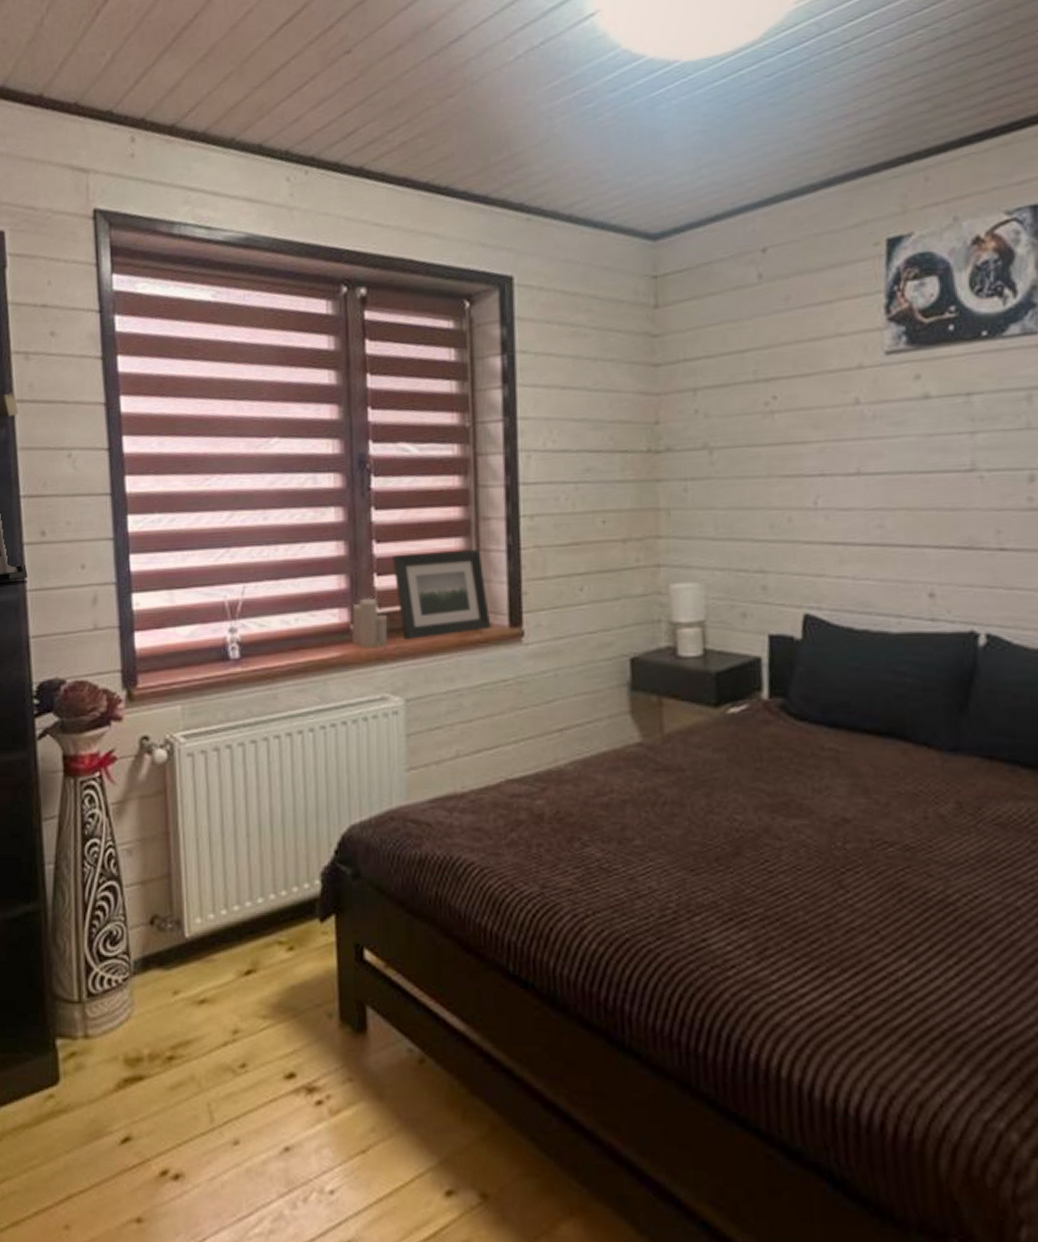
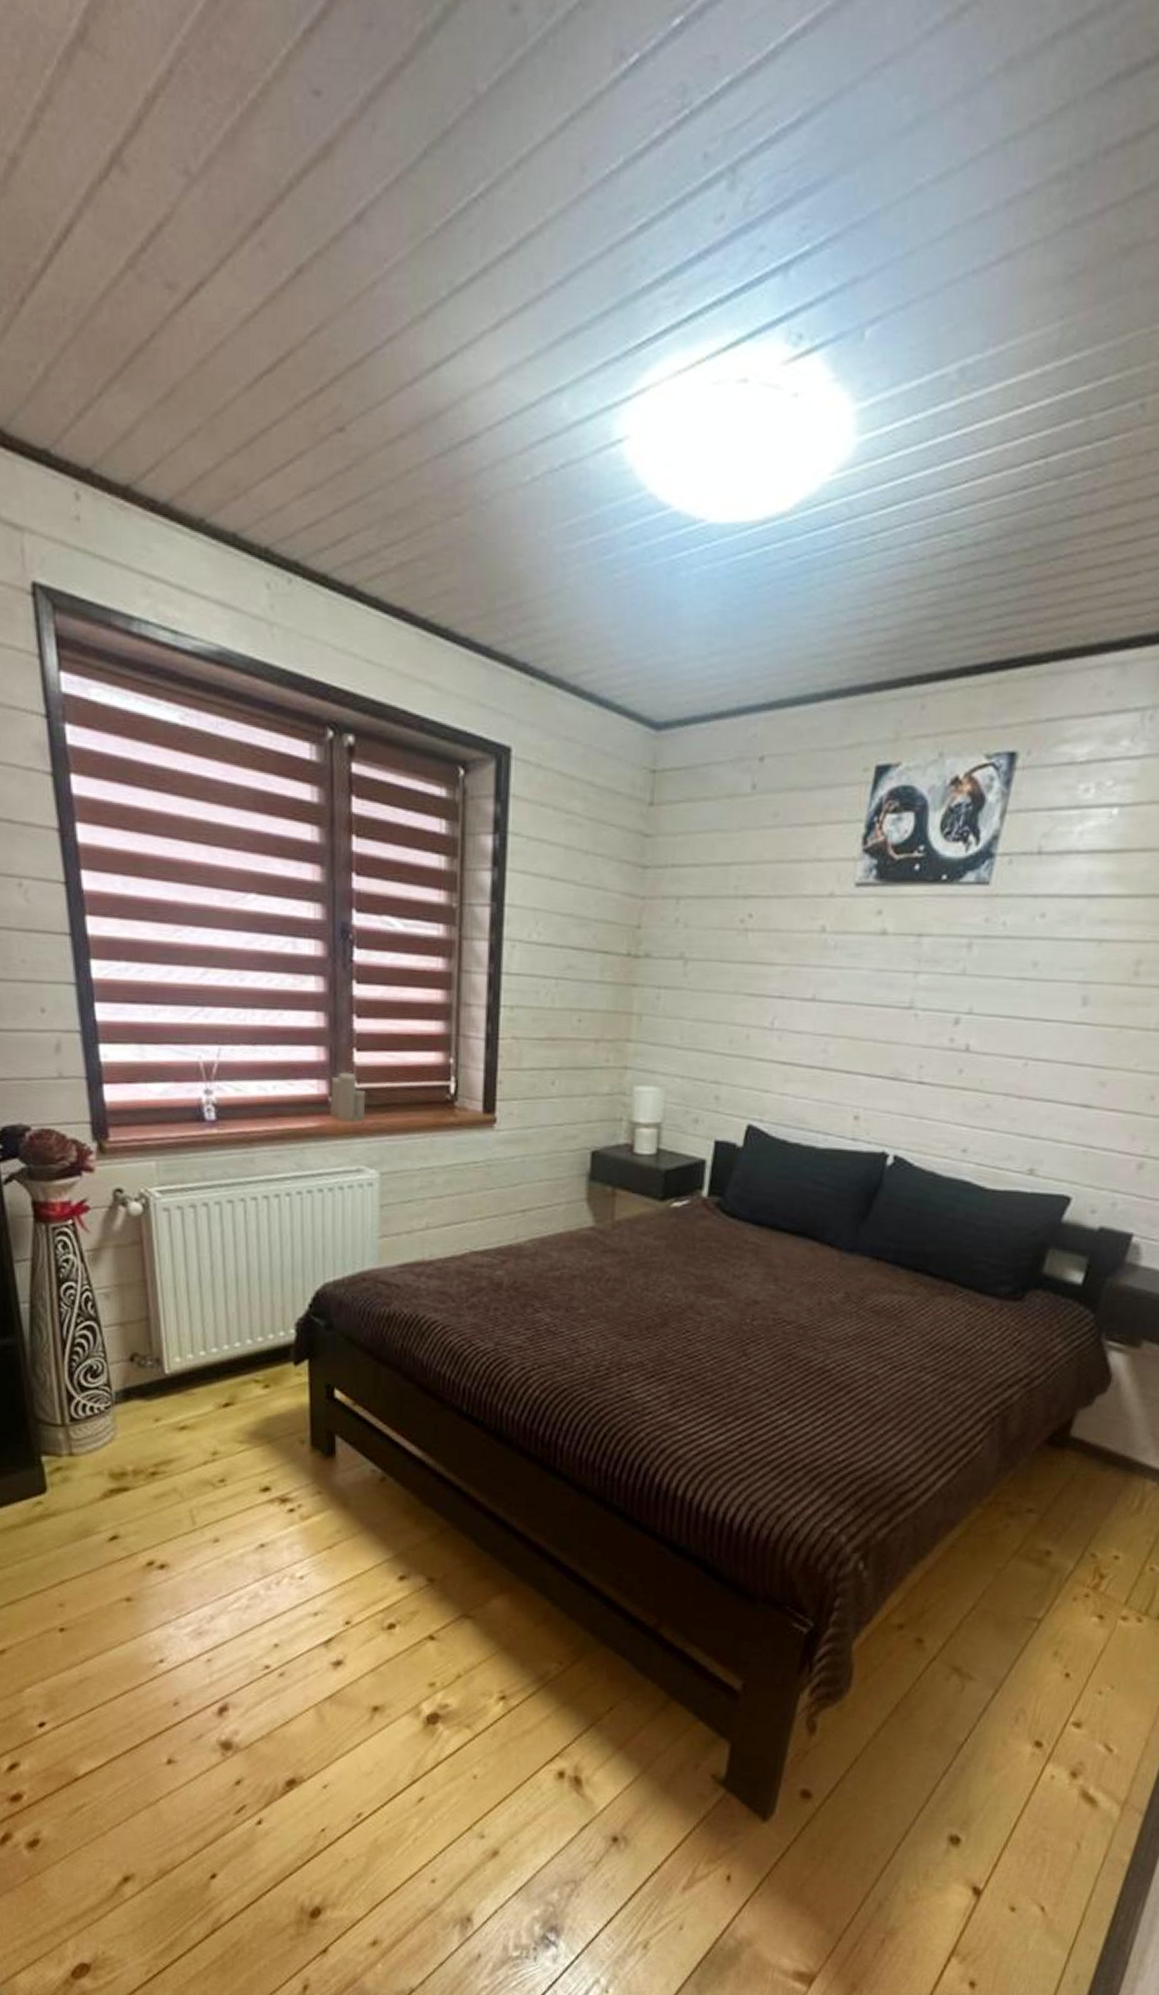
picture frame: present [393,550,491,640] -> none [373,1031,466,1117]

